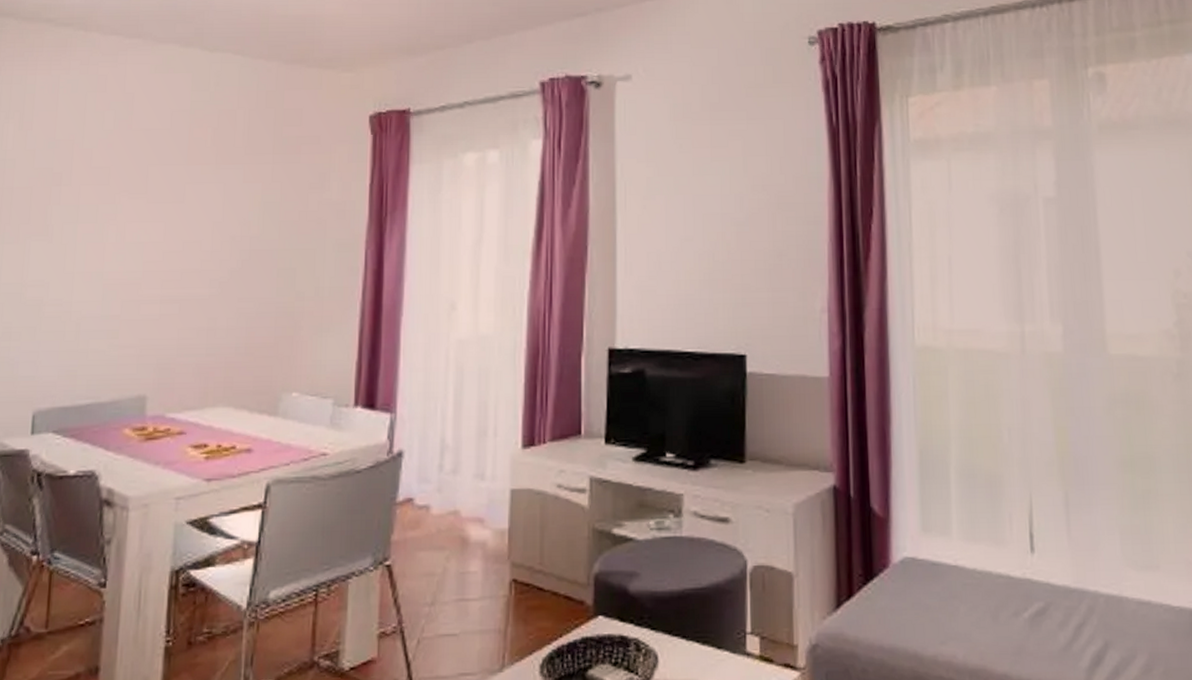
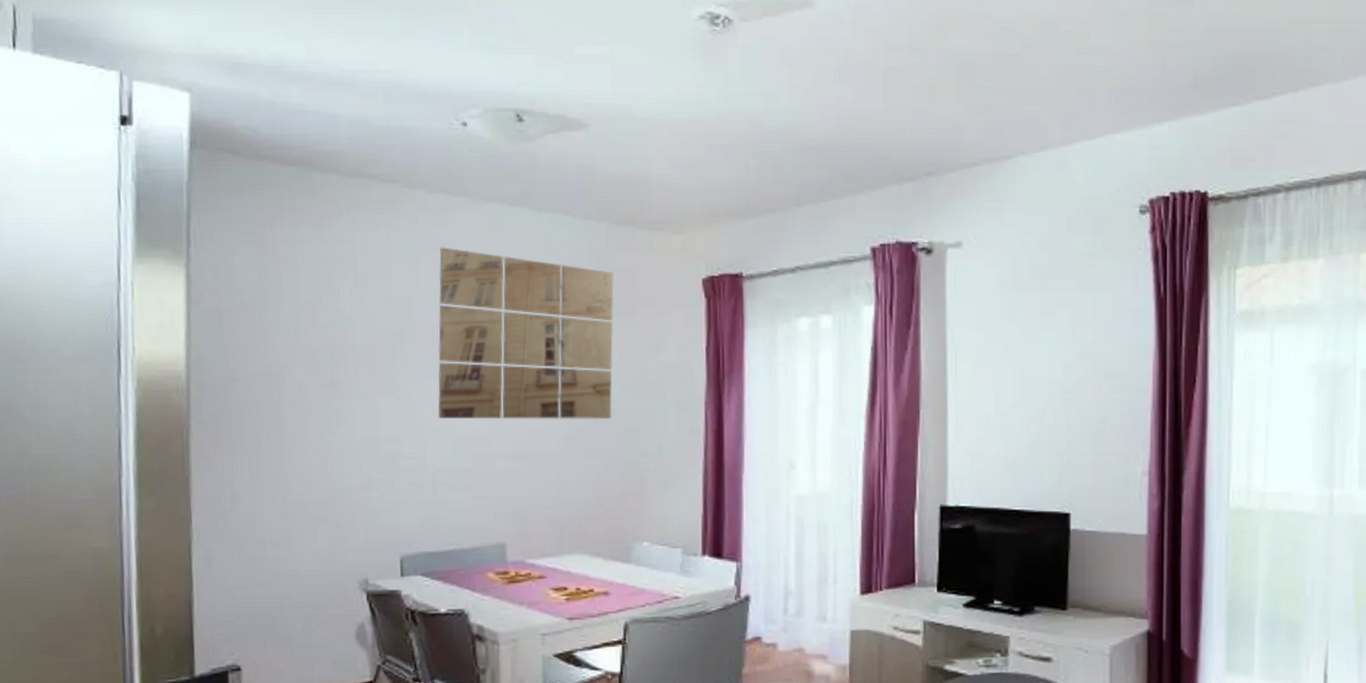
wall art: none [89,88,280,262] -> present [438,247,614,420]

